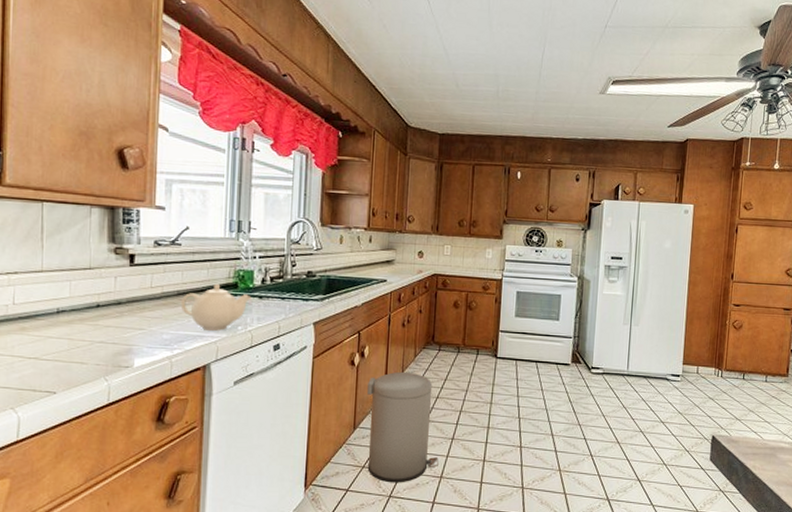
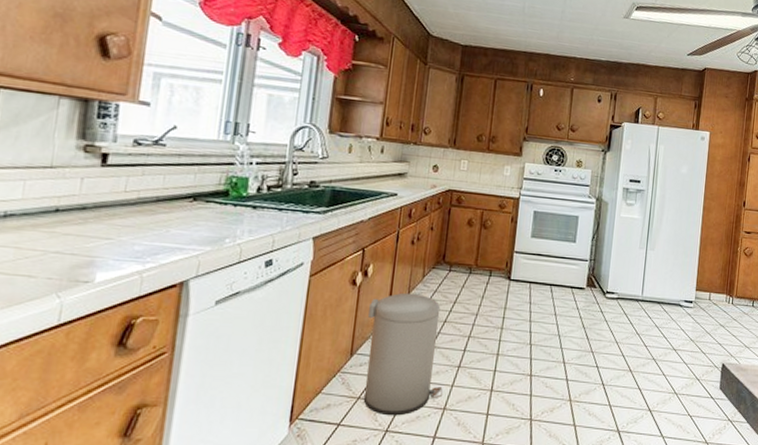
teapot: present [180,283,252,331] -> none [158,190,244,243]

